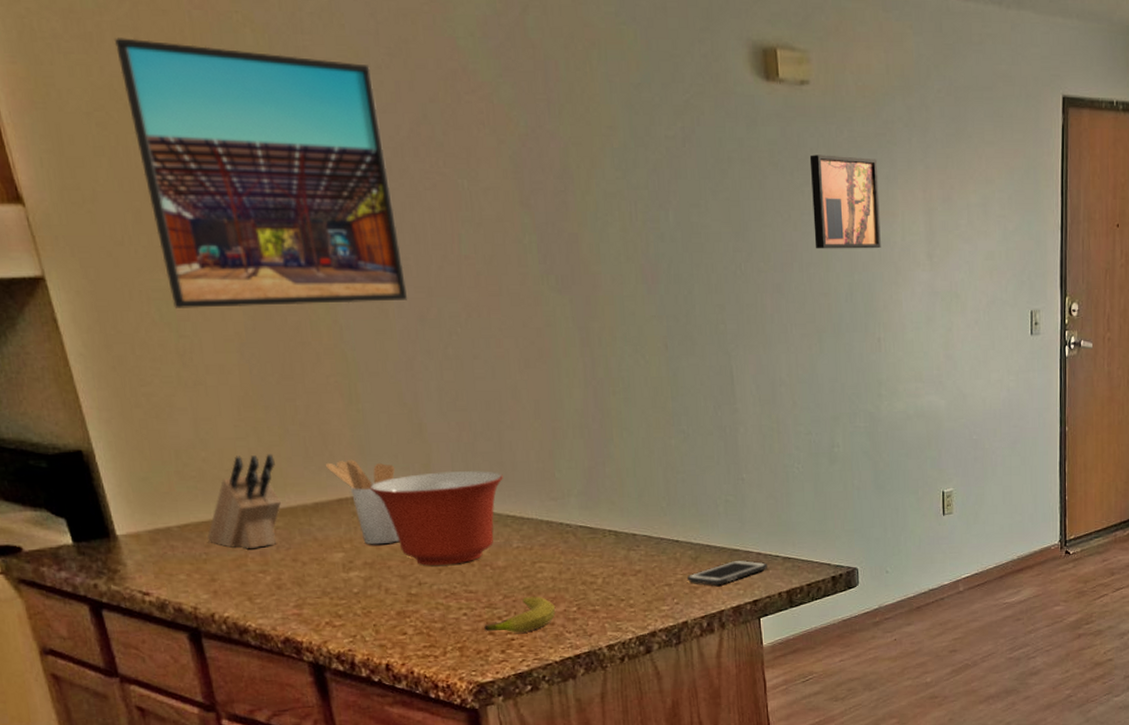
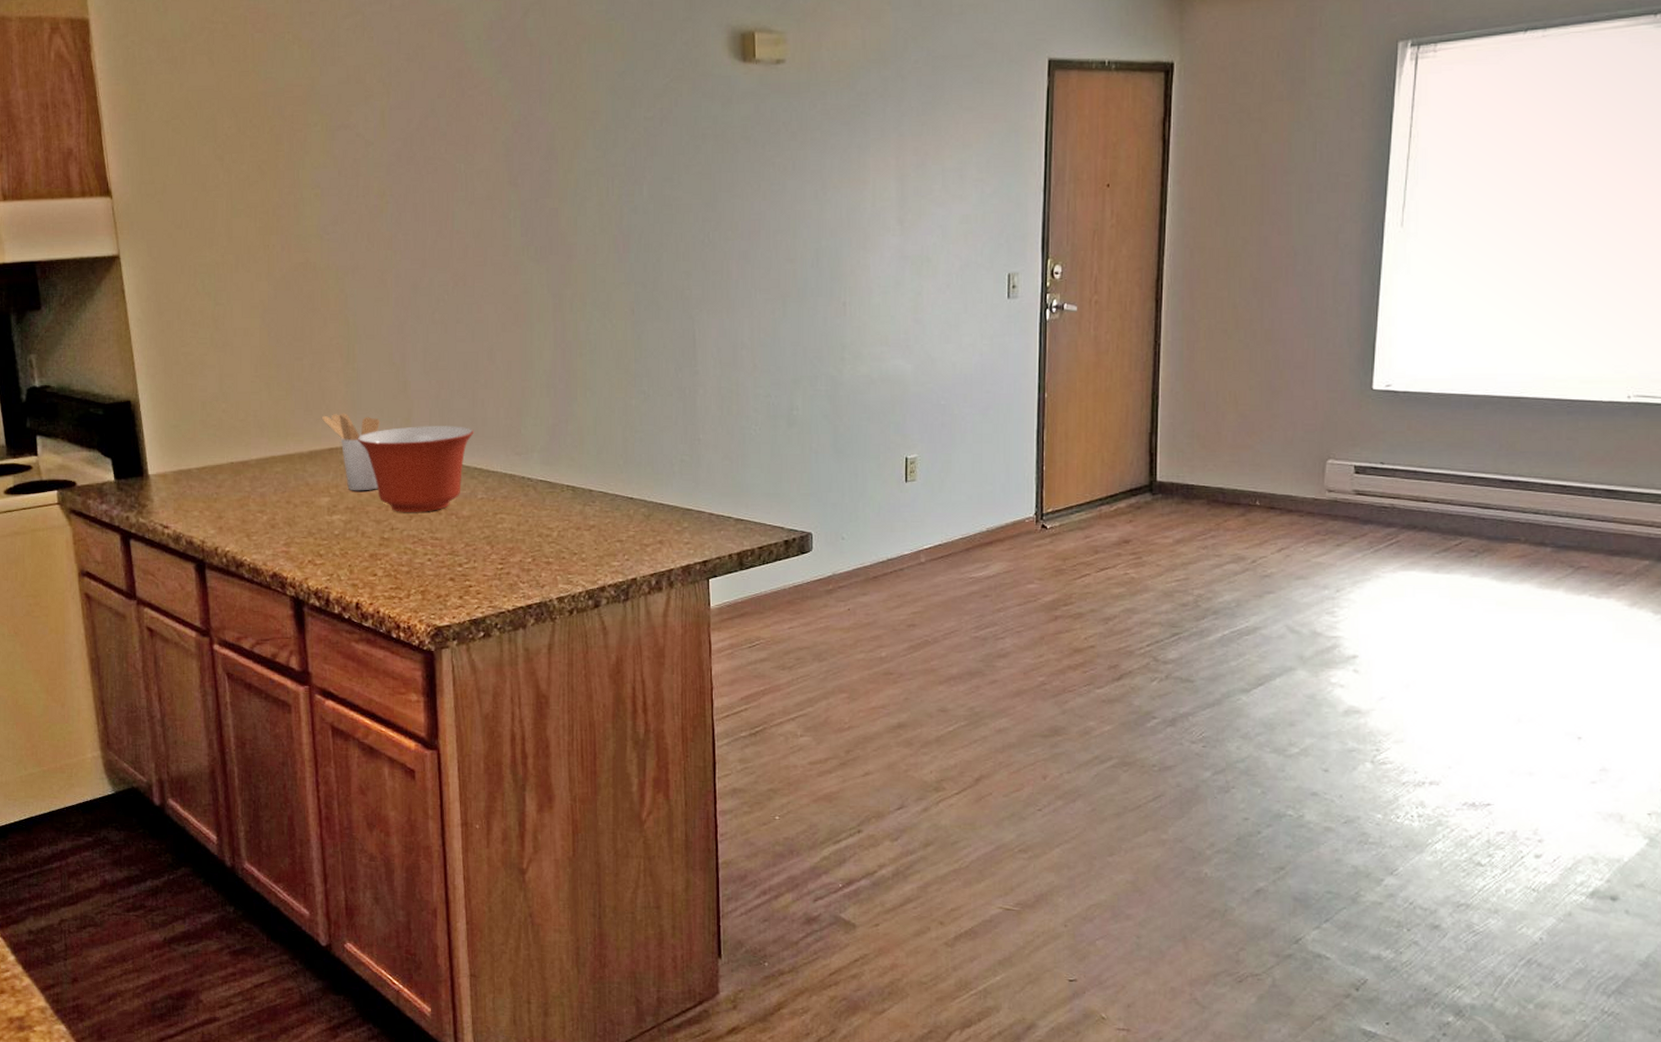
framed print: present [114,38,408,308] -> none [193,59,405,280]
knife block: present [207,454,282,550] -> none [220,406,283,491]
fruit: present [484,596,556,633] -> none [446,545,512,580]
cell phone: present [687,560,768,586] -> none [639,519,720,544]
wall art: present [809,155,881,249] -> none [782,127,850,217]

